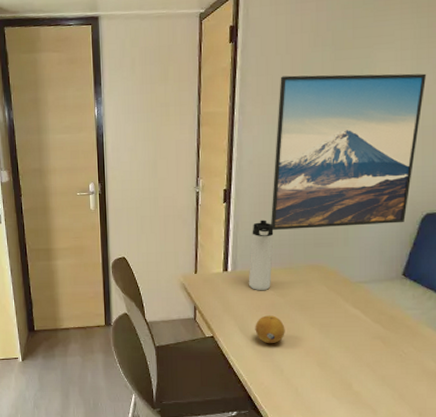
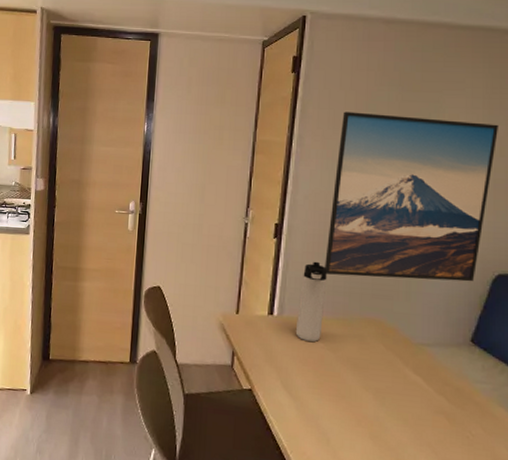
fruit: present [255,315,285,343] -> none [300,371,335,406]

